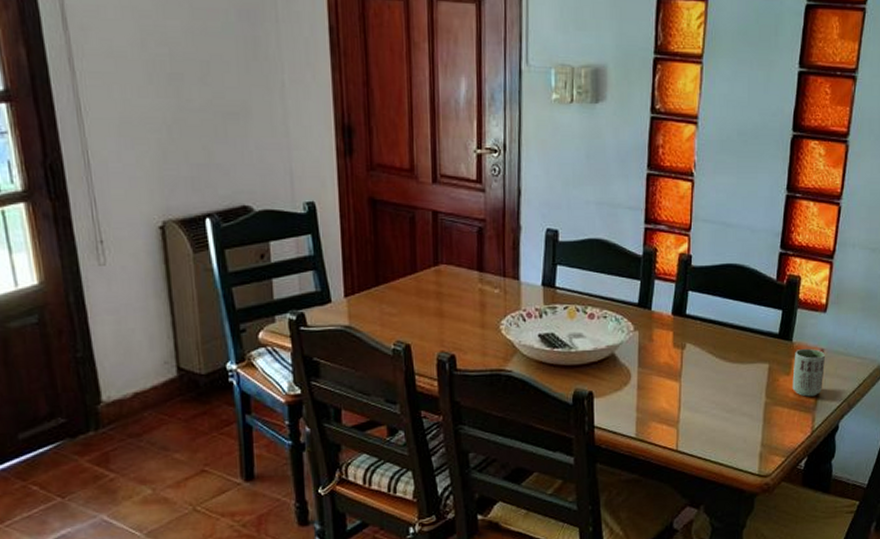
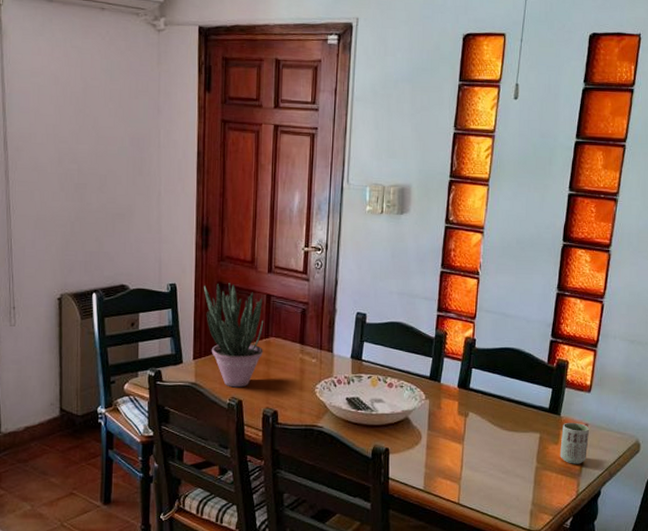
potted plant: none [350,198,433,329] -> present [203,283,264,388]

